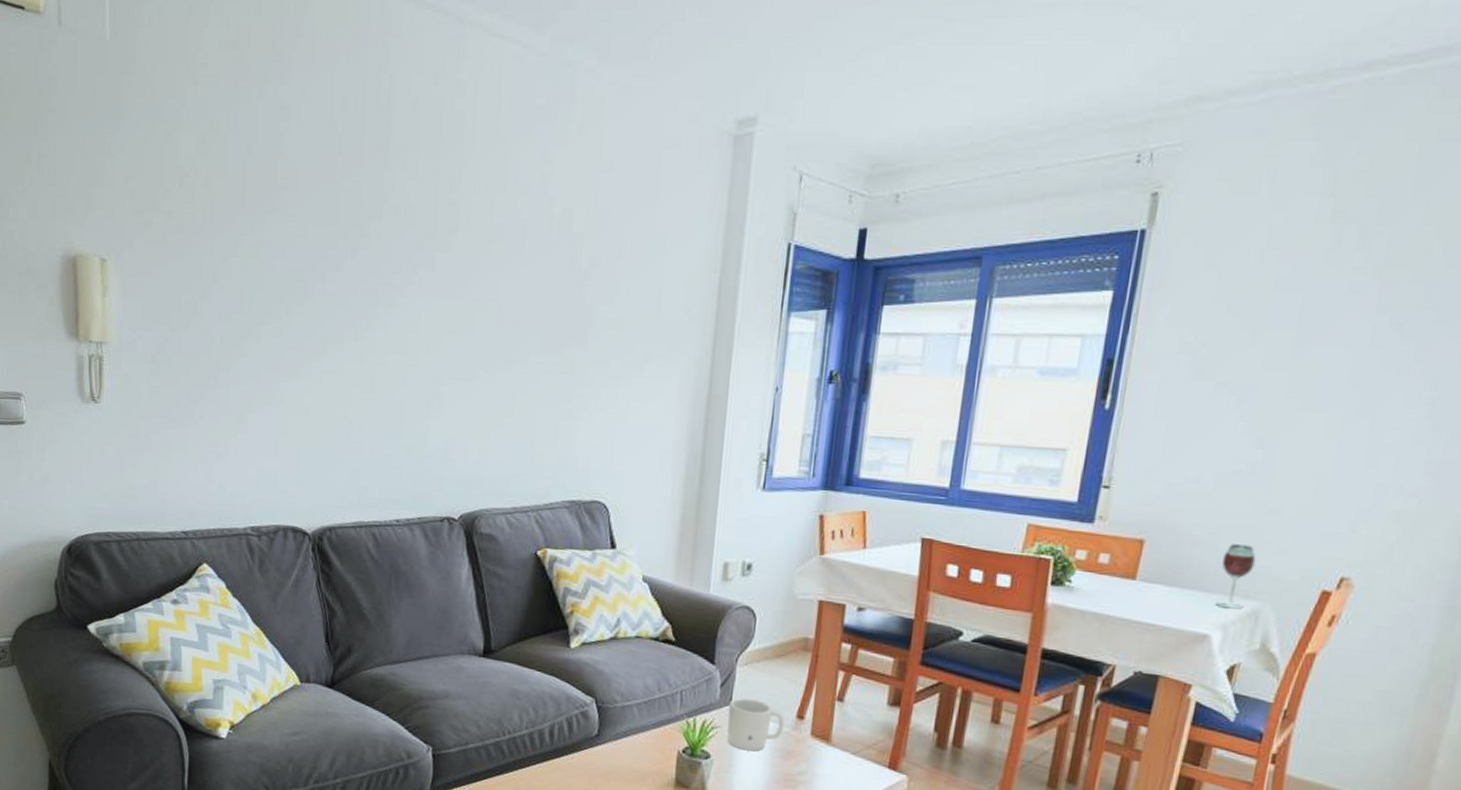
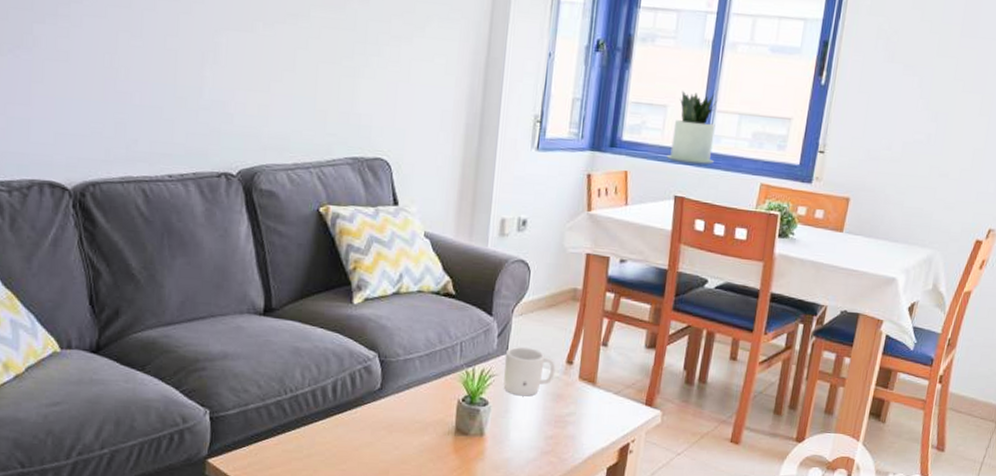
planter: none [911,423,973,504] -> present [666,91,717,166]
wineglass: present [1216,544,1256,610] -> none [902,202,931,256]

